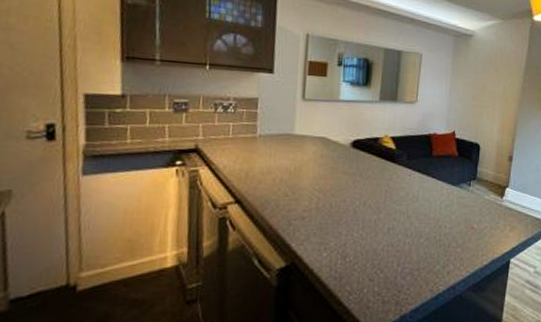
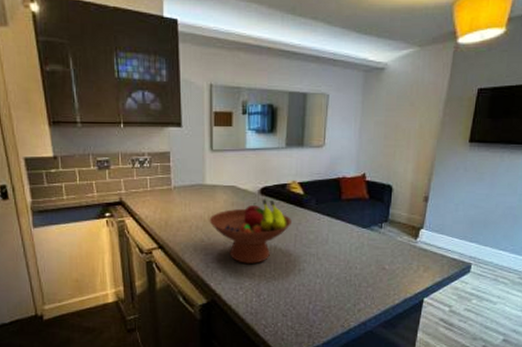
fruit bowl: none [295,152,382,223] -> present [209,199,291,265]

